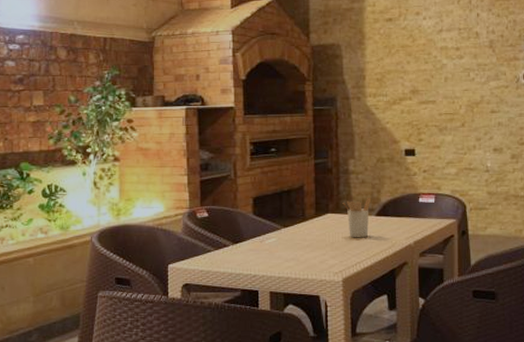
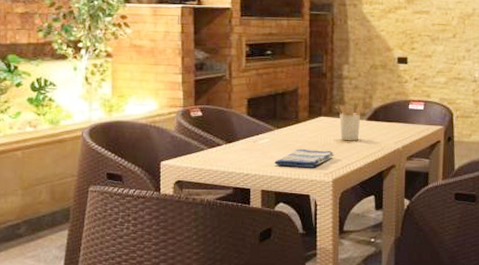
dish towel: none [282,247,343,268] -> present [274,149,334,168]

